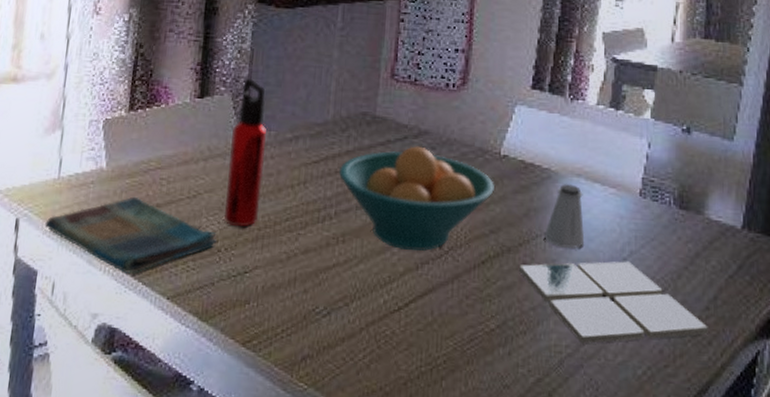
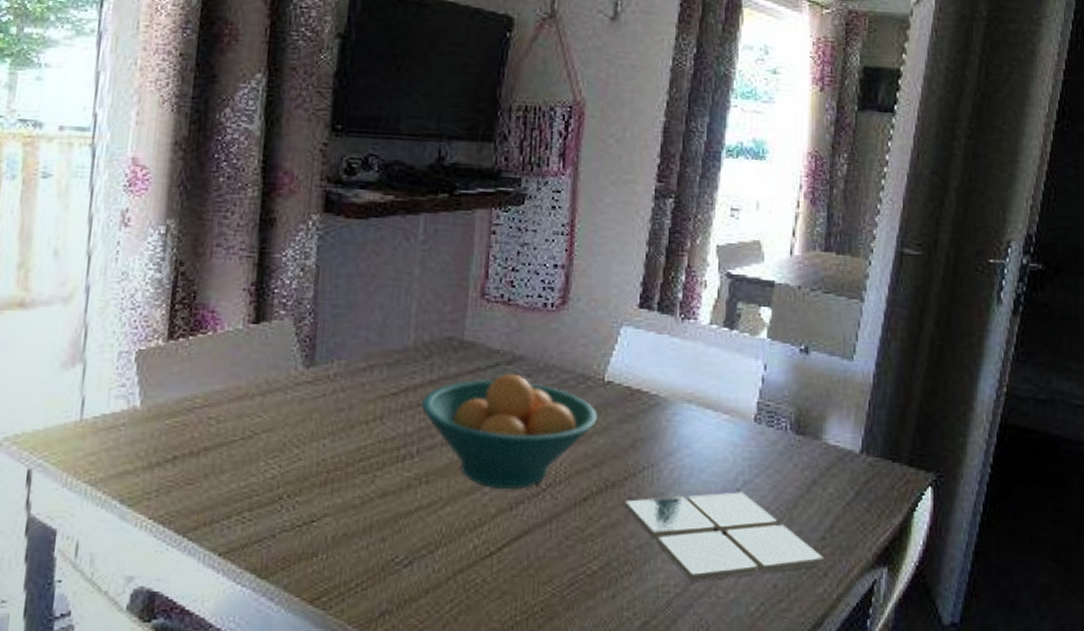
dish towel: present [45,196,217,274] -> none [65,439,278,528]
water bottle: present [223,78,267,227] -> none [285,299,337,470]
saltshaker: present [545,184,585,248] -> none [652,411,696,480]

